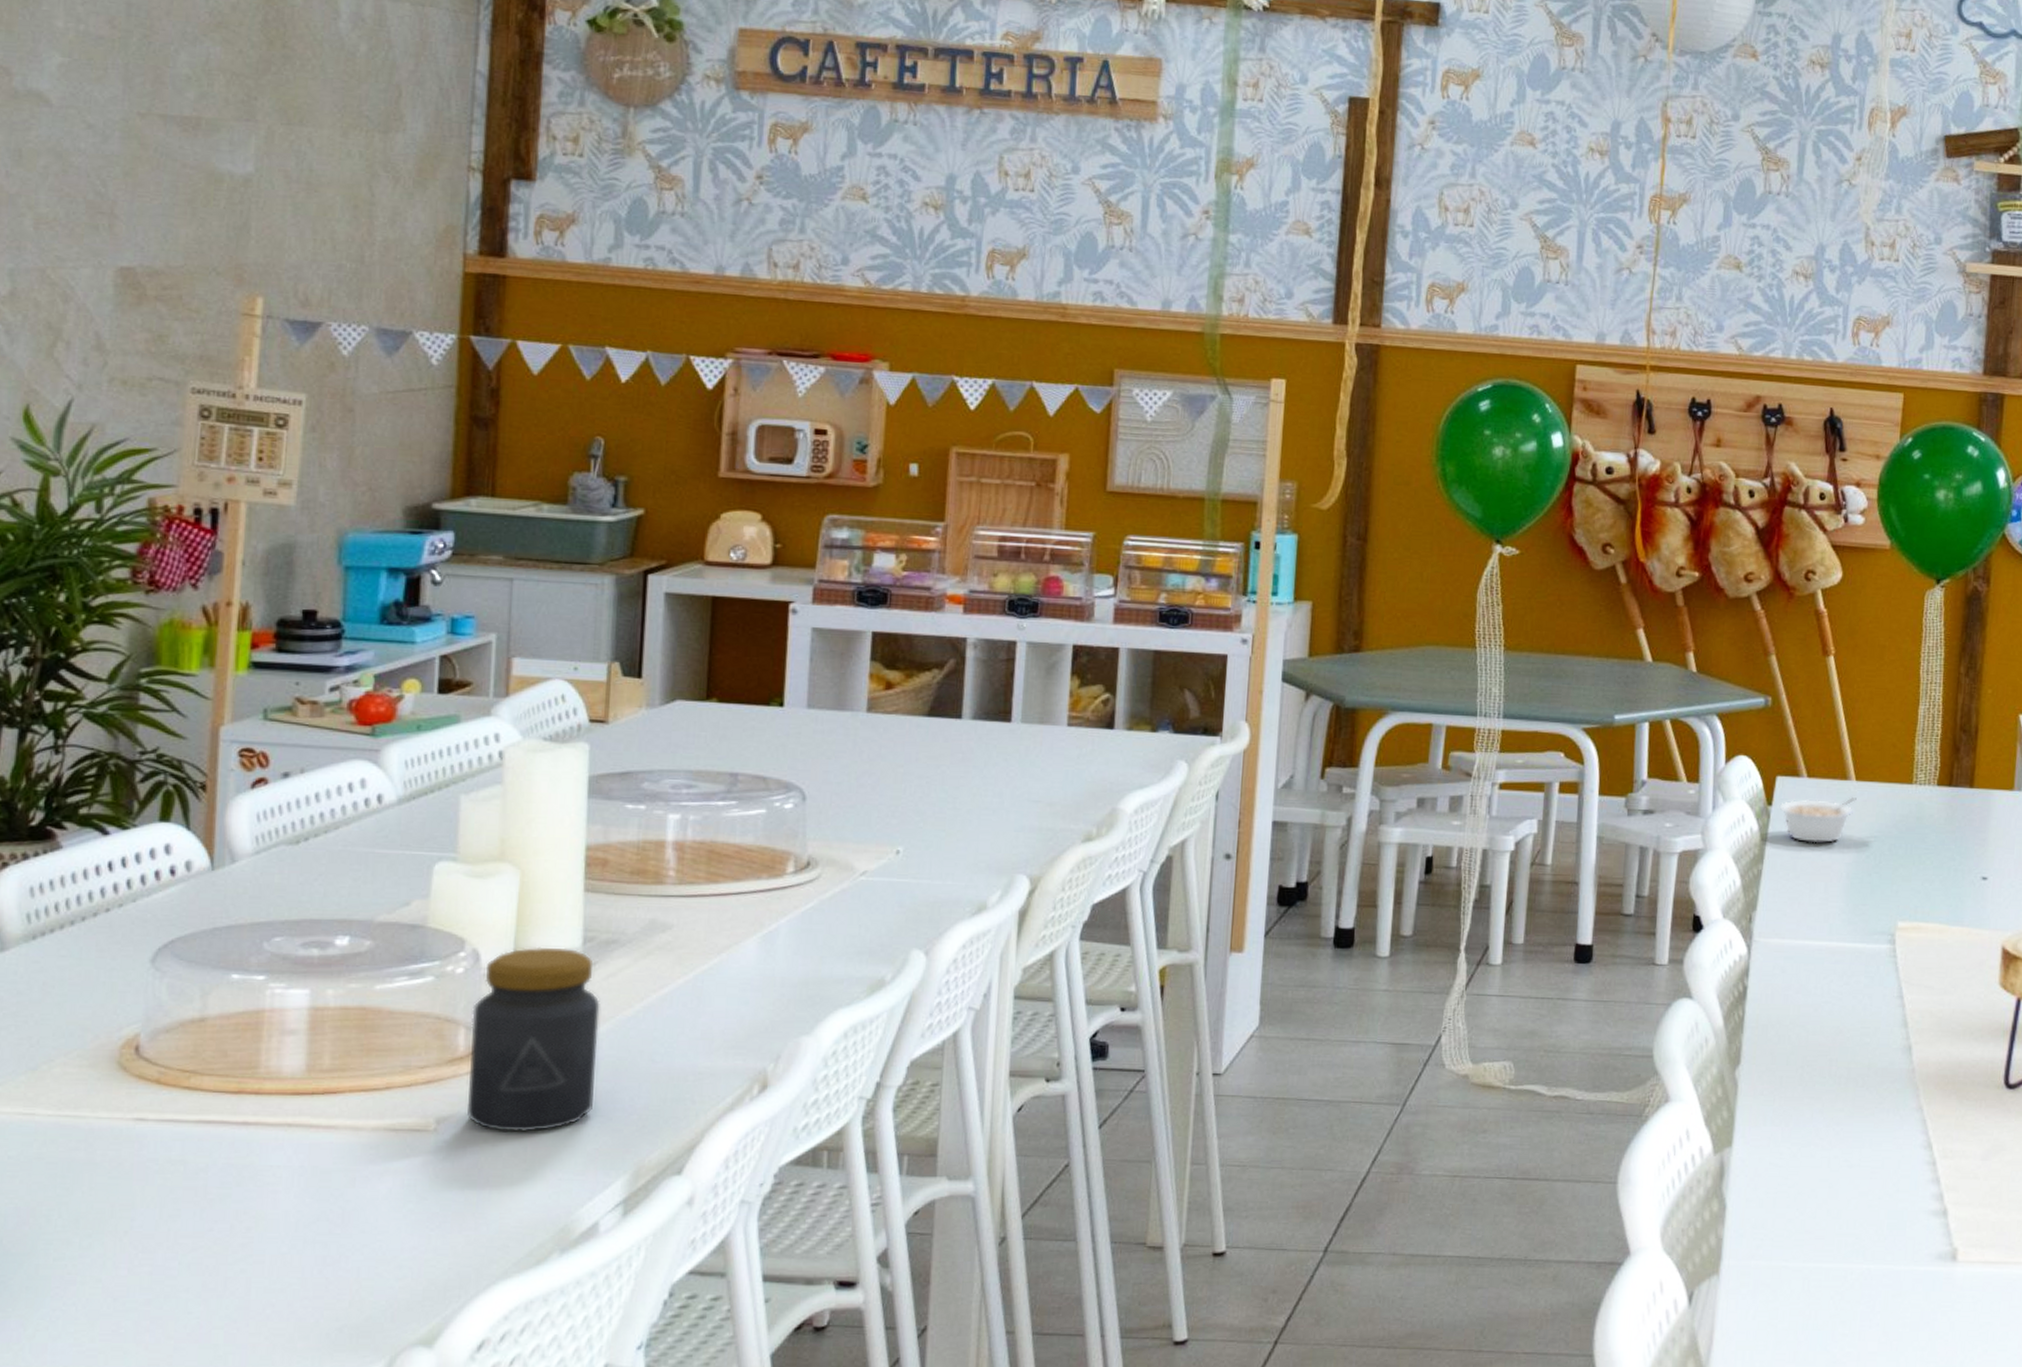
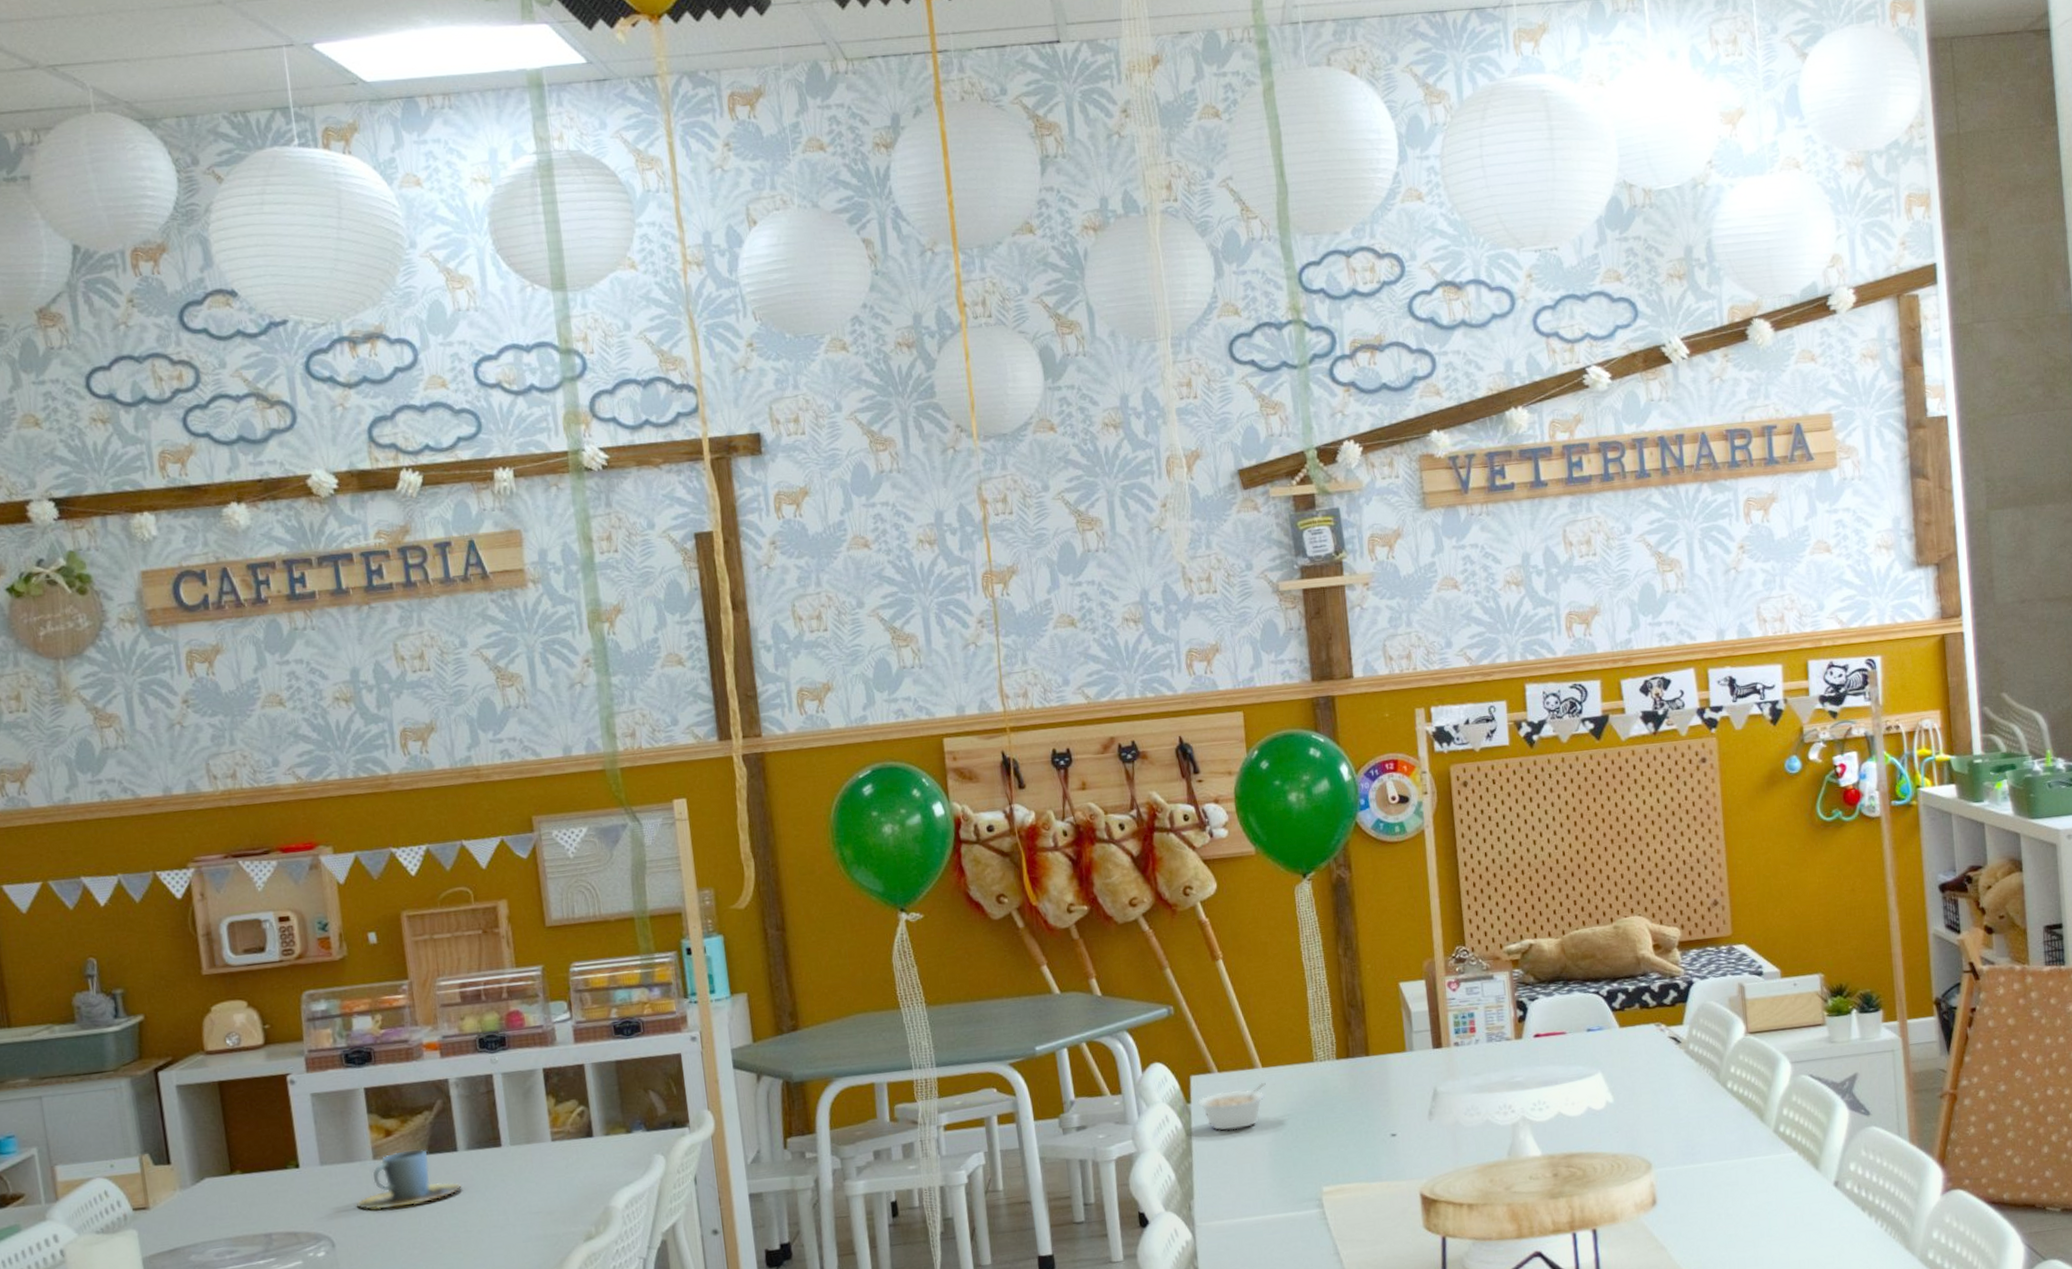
cup: none [839,708,959,770] -> present [356,1148,462,1210]

